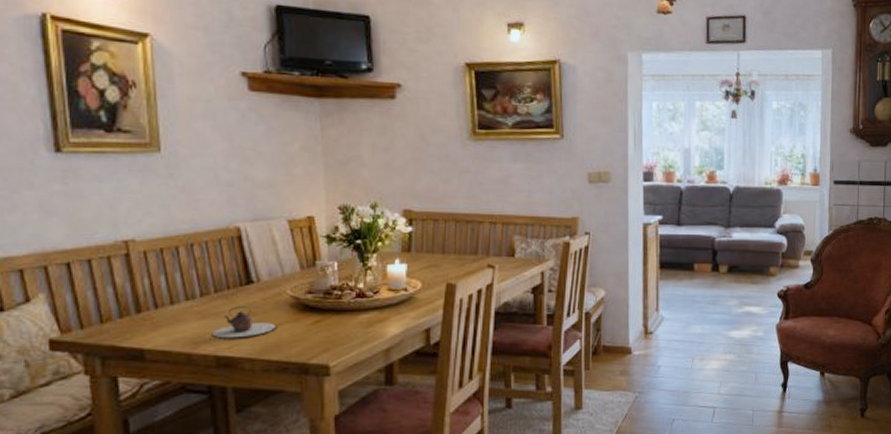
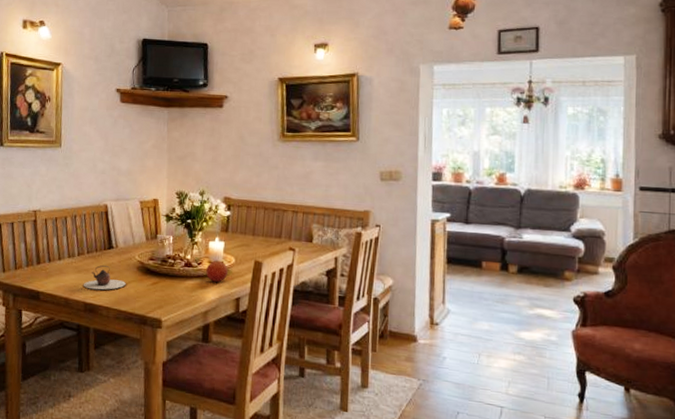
fruit: none [385,286,413,313] -> present [206,260,228,282]

